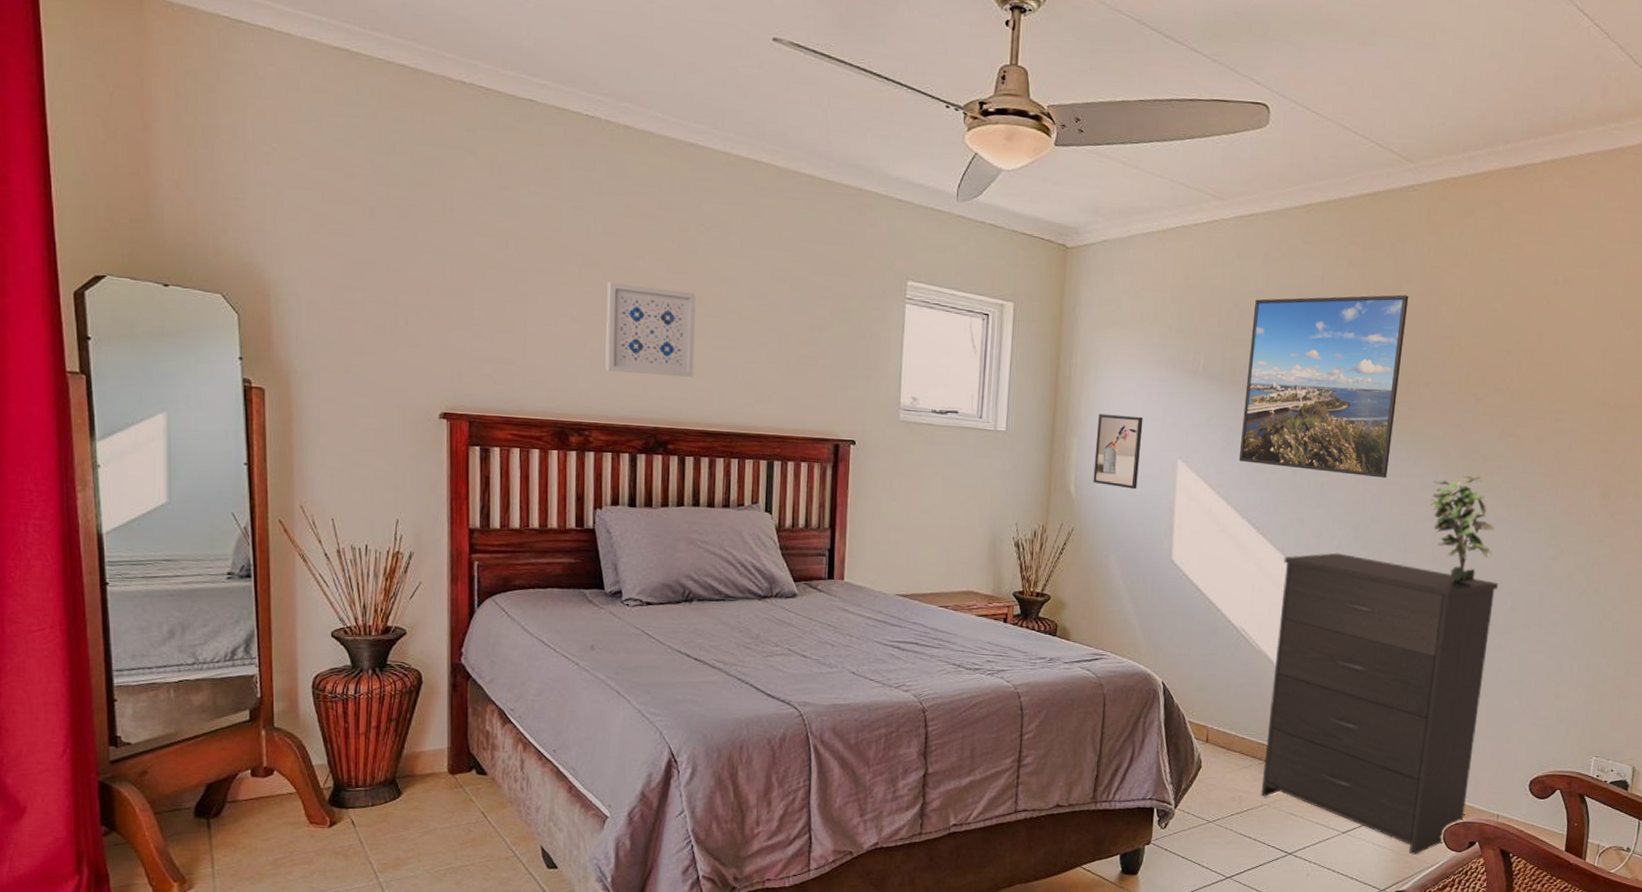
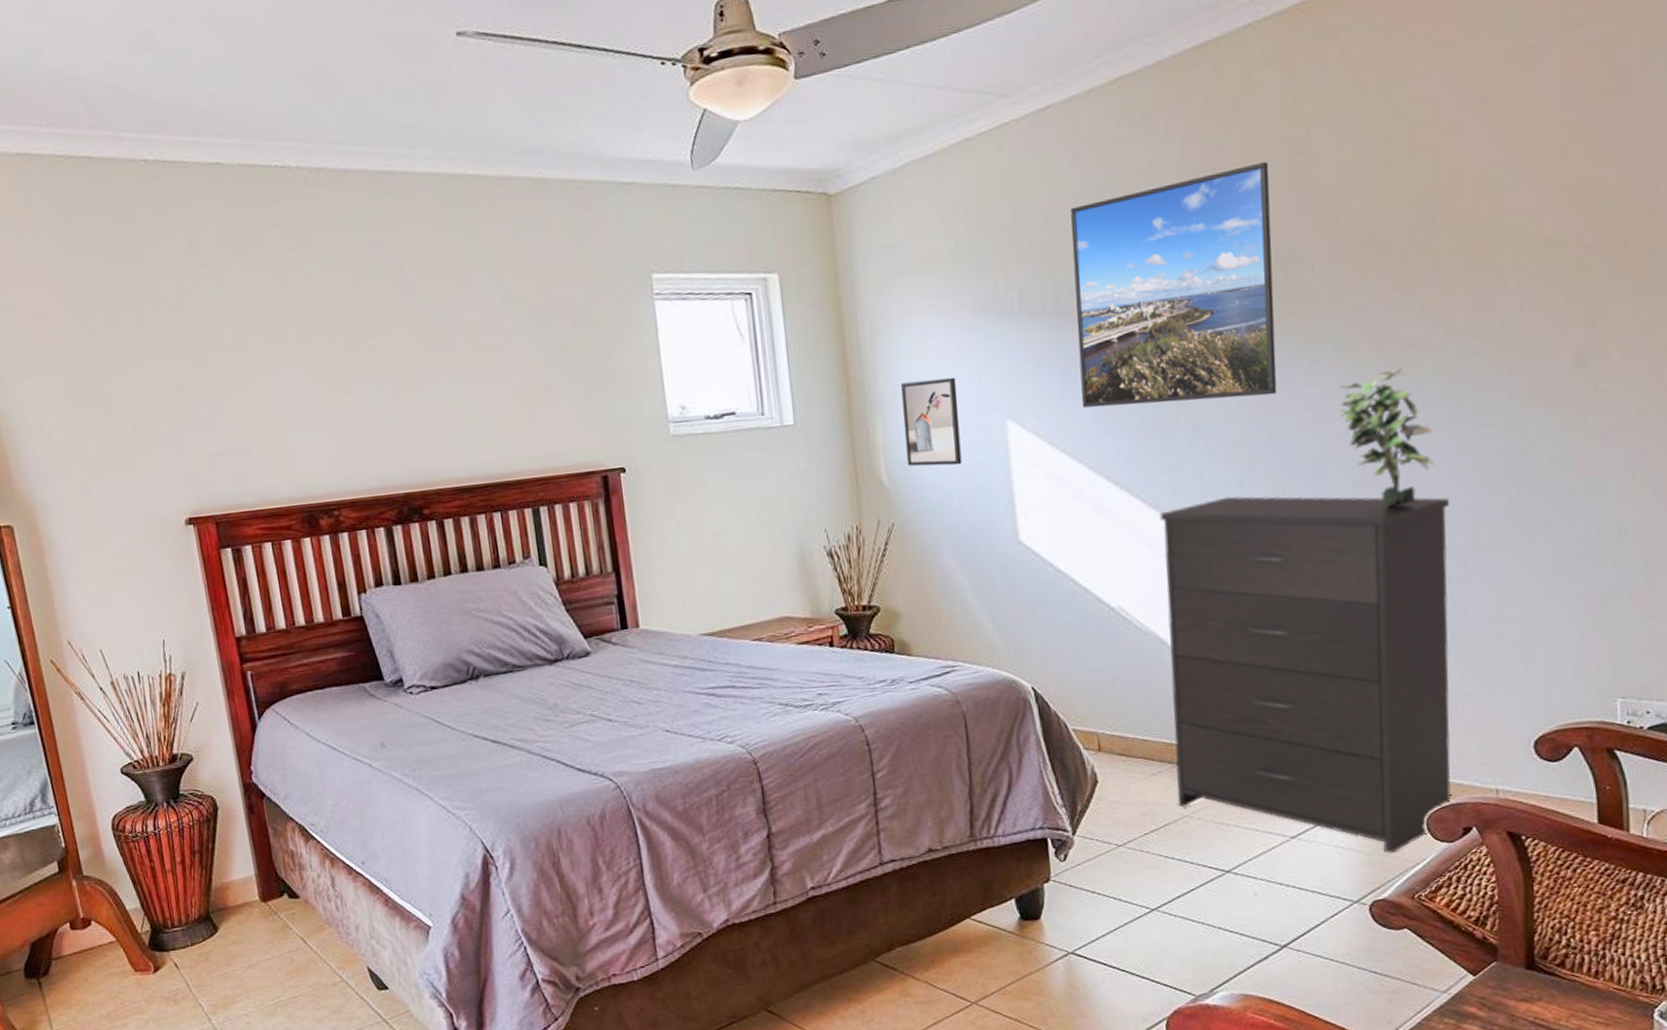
wall art: present [605,281,696,378] -> none [329,336,437,441]

